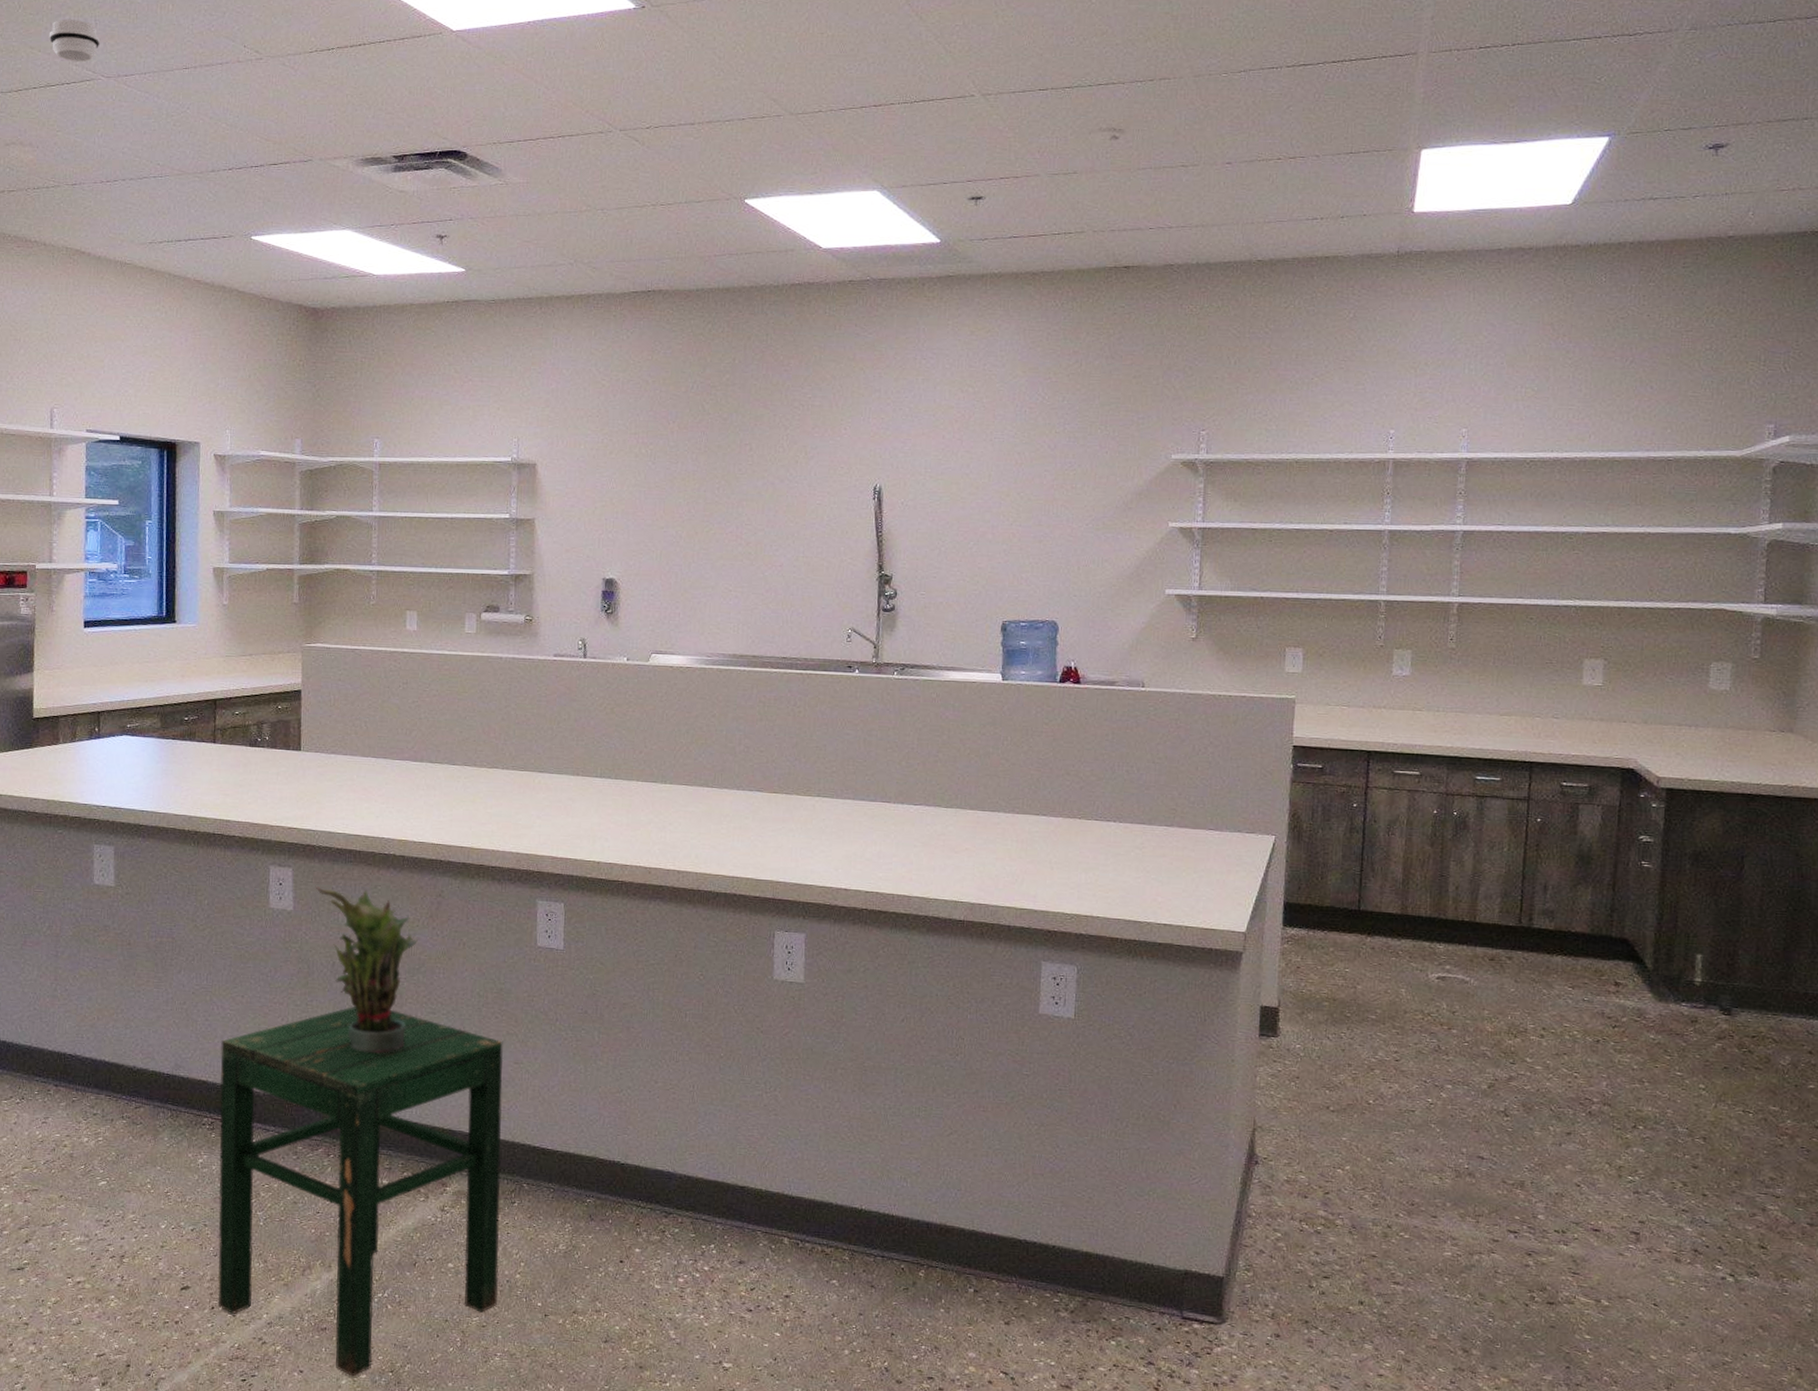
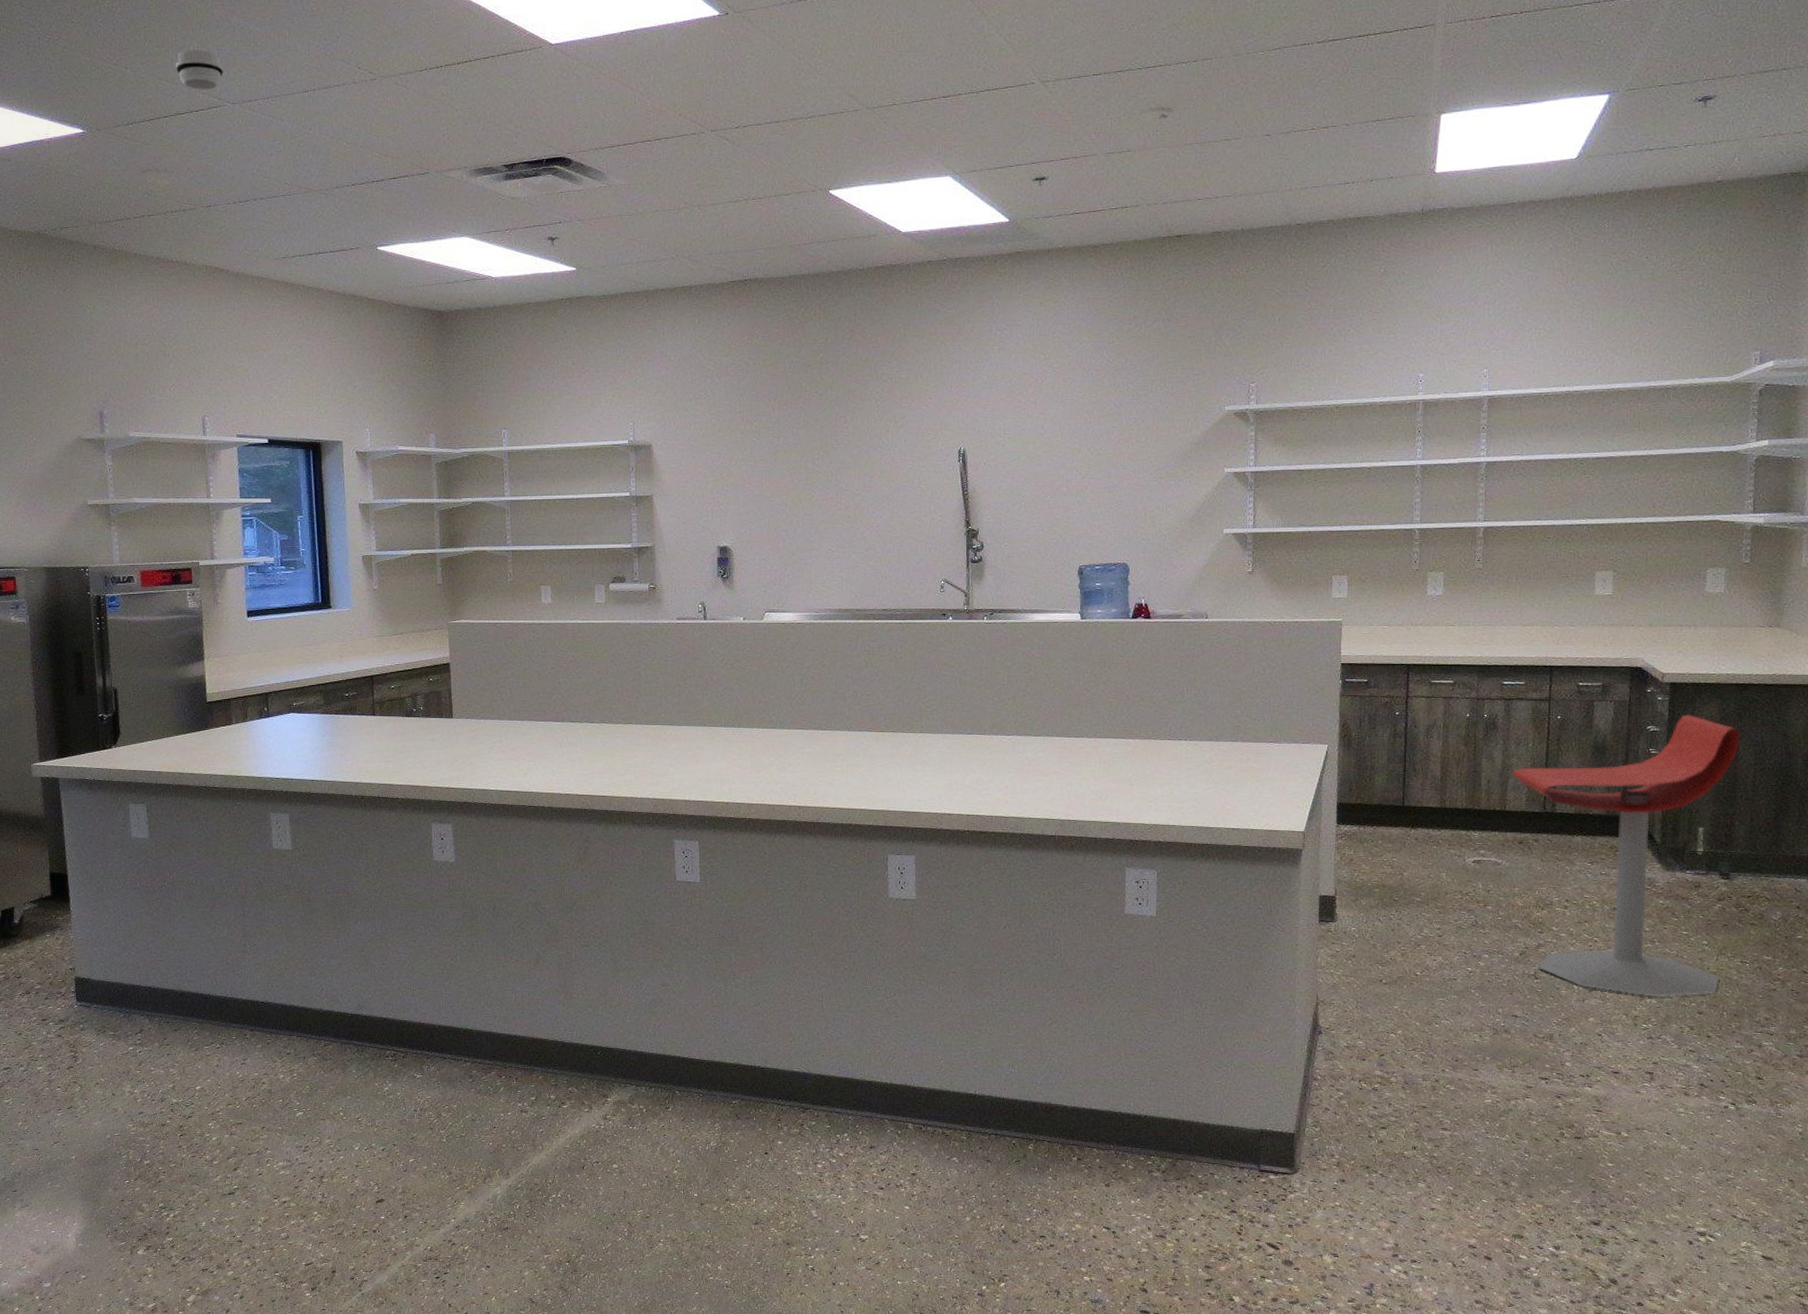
stool: present [217,1007,504,1377] -> none [398,944,659,1268]
potted plant: present [315,885,418,1053] -> none [473,838,569,984]
stool: none [1484,825,1747,1147] -> present [1512,714,1741,998]

